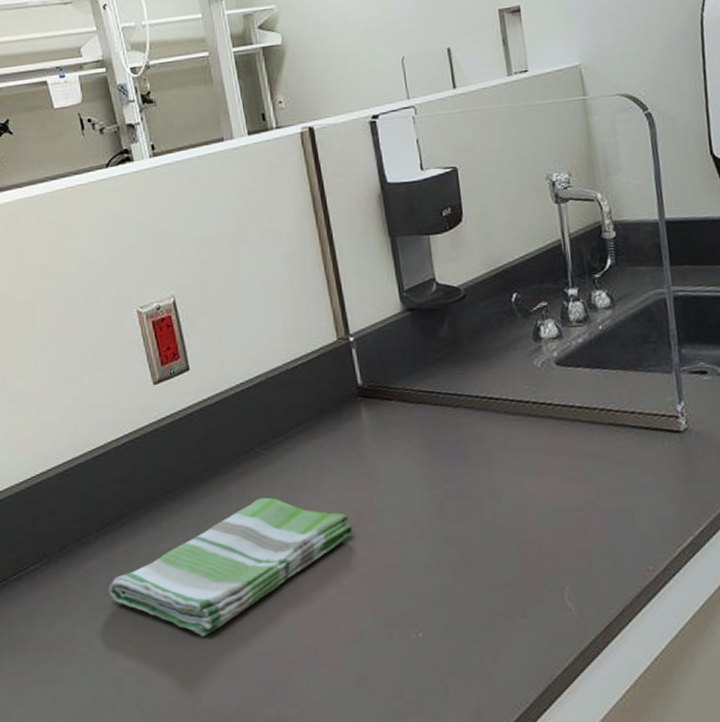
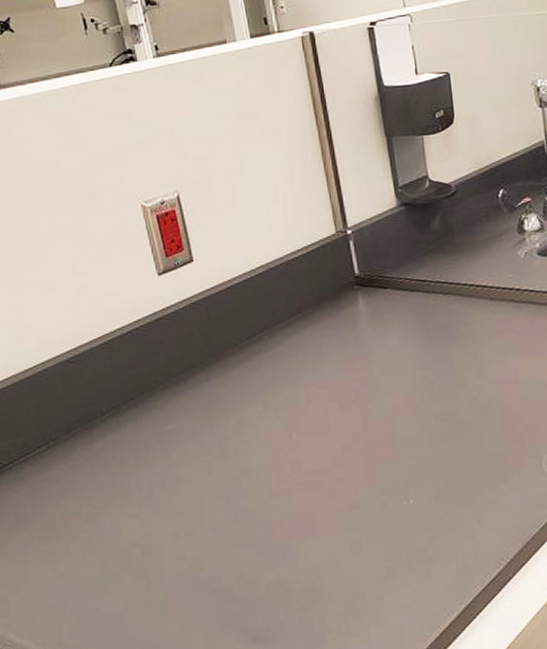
dish towel: present [108,497,353,637] -> none [114,379,350,510]

